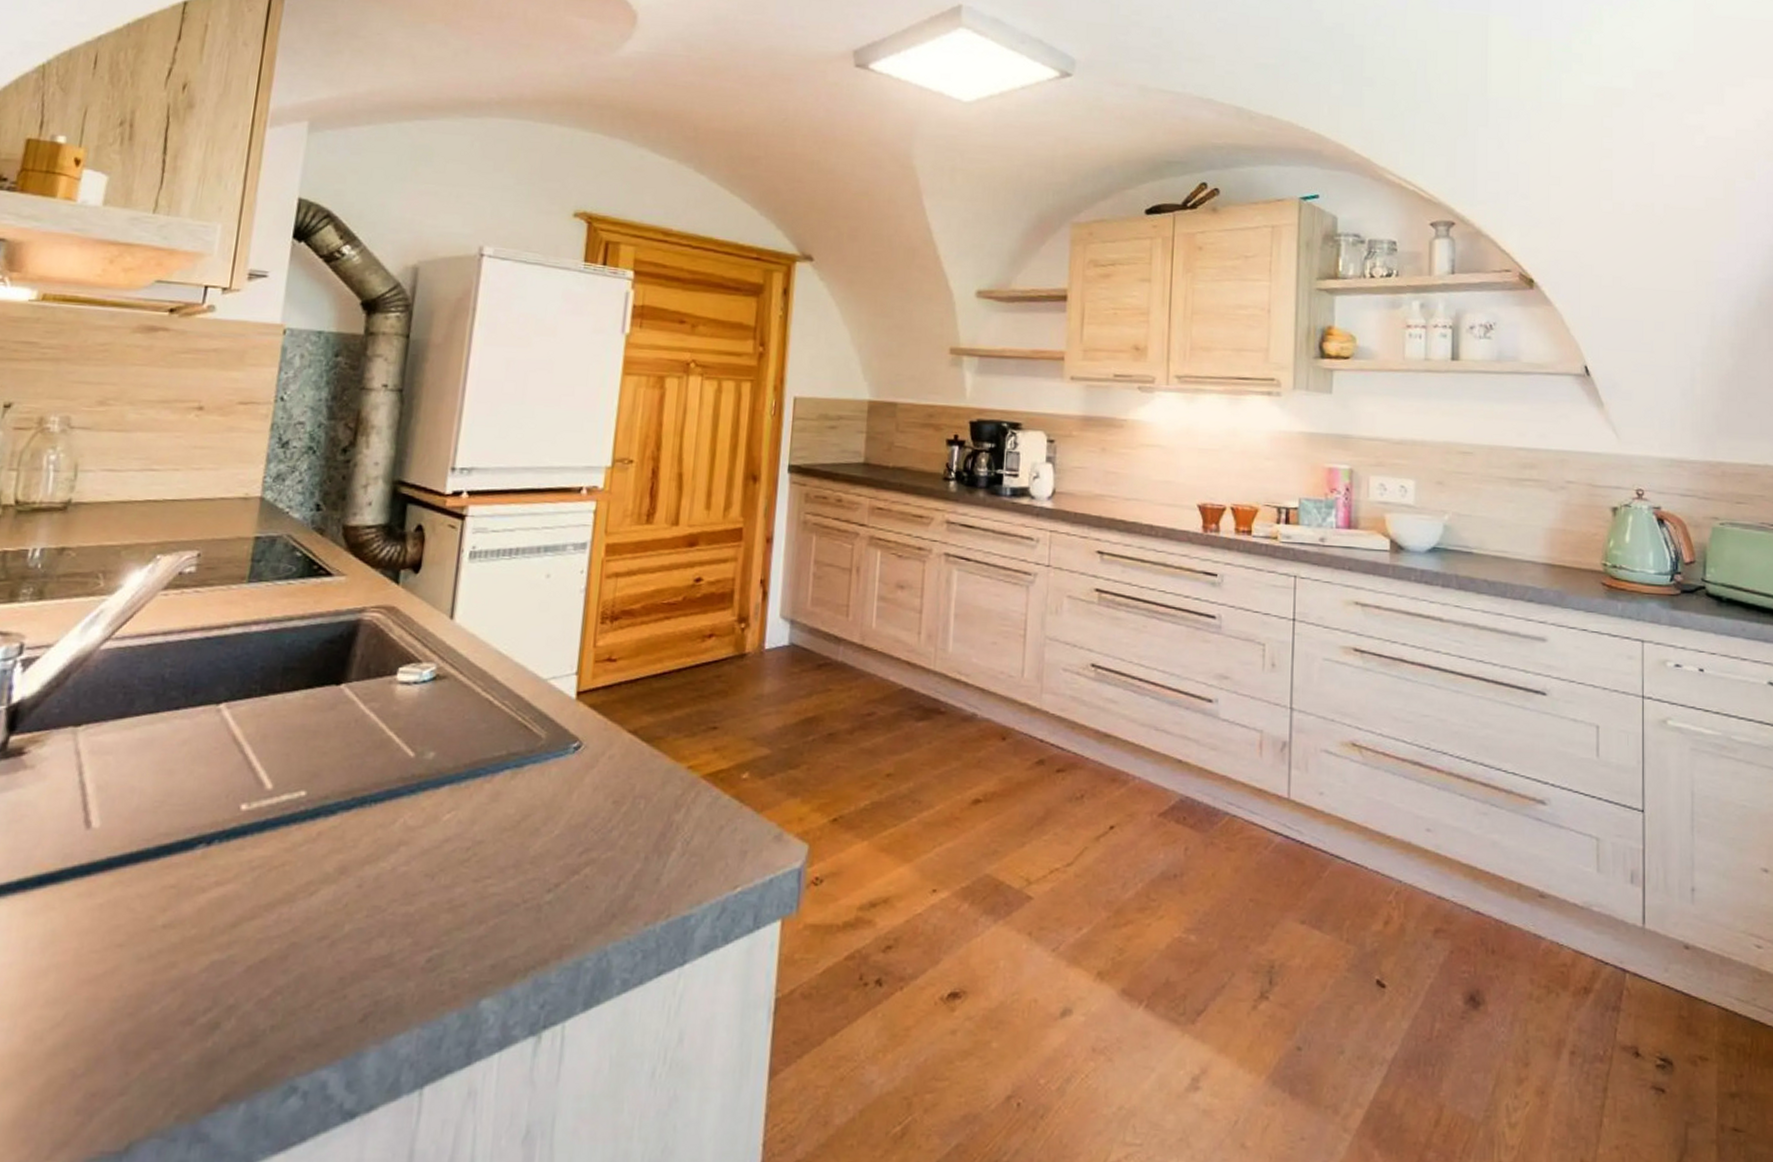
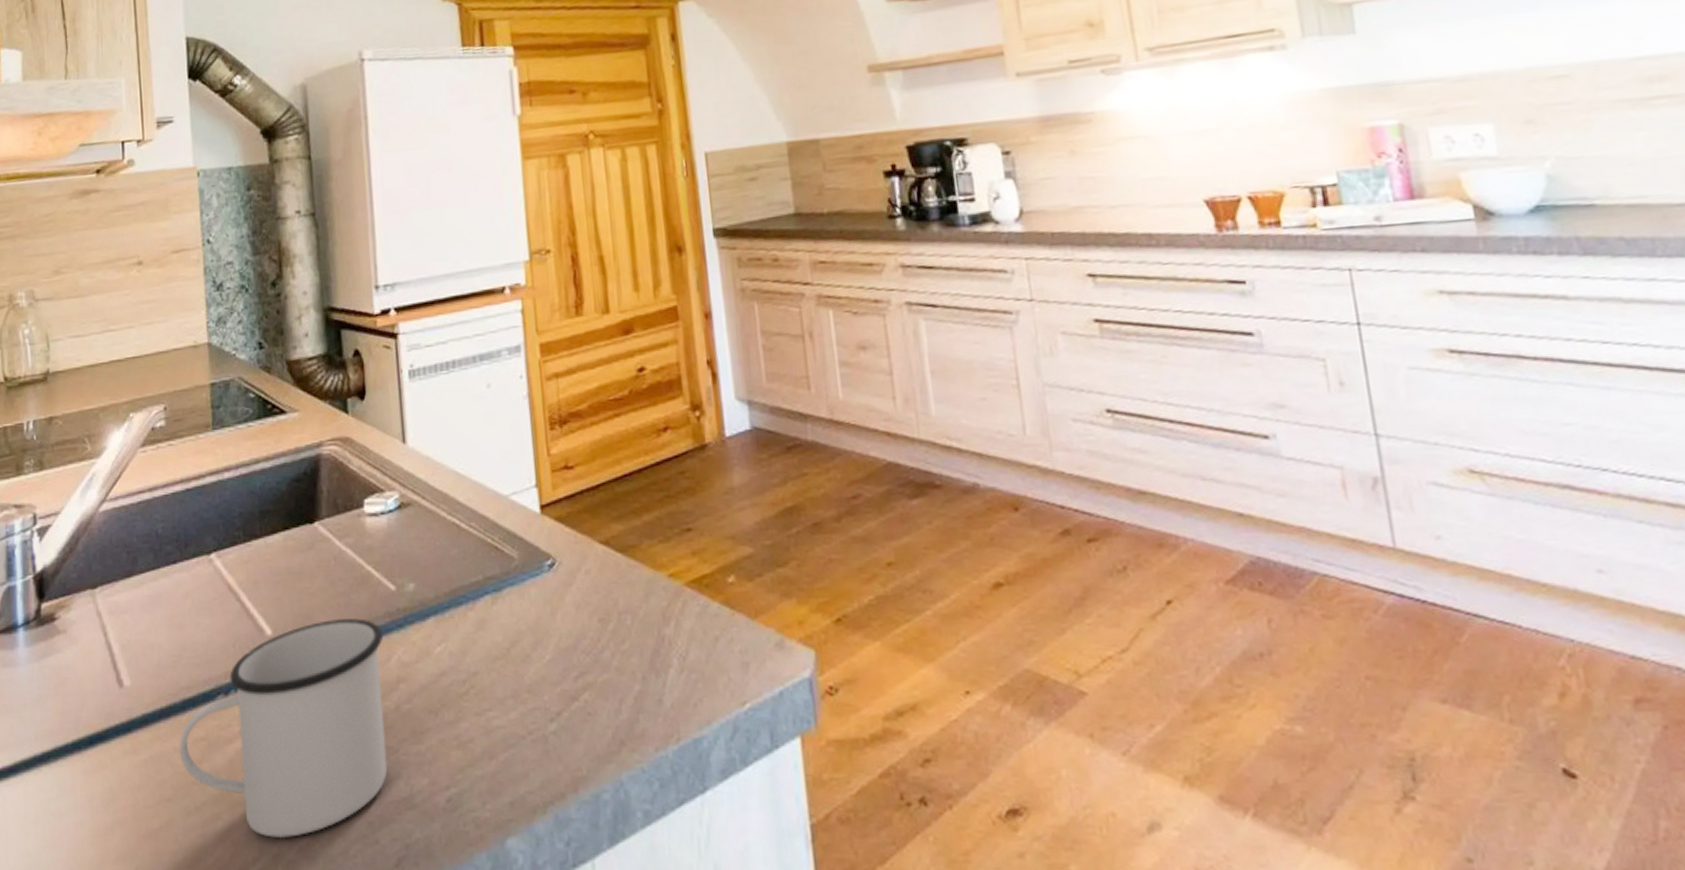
mug: none [142,779,392,990] -> present [179,618,388,839]

